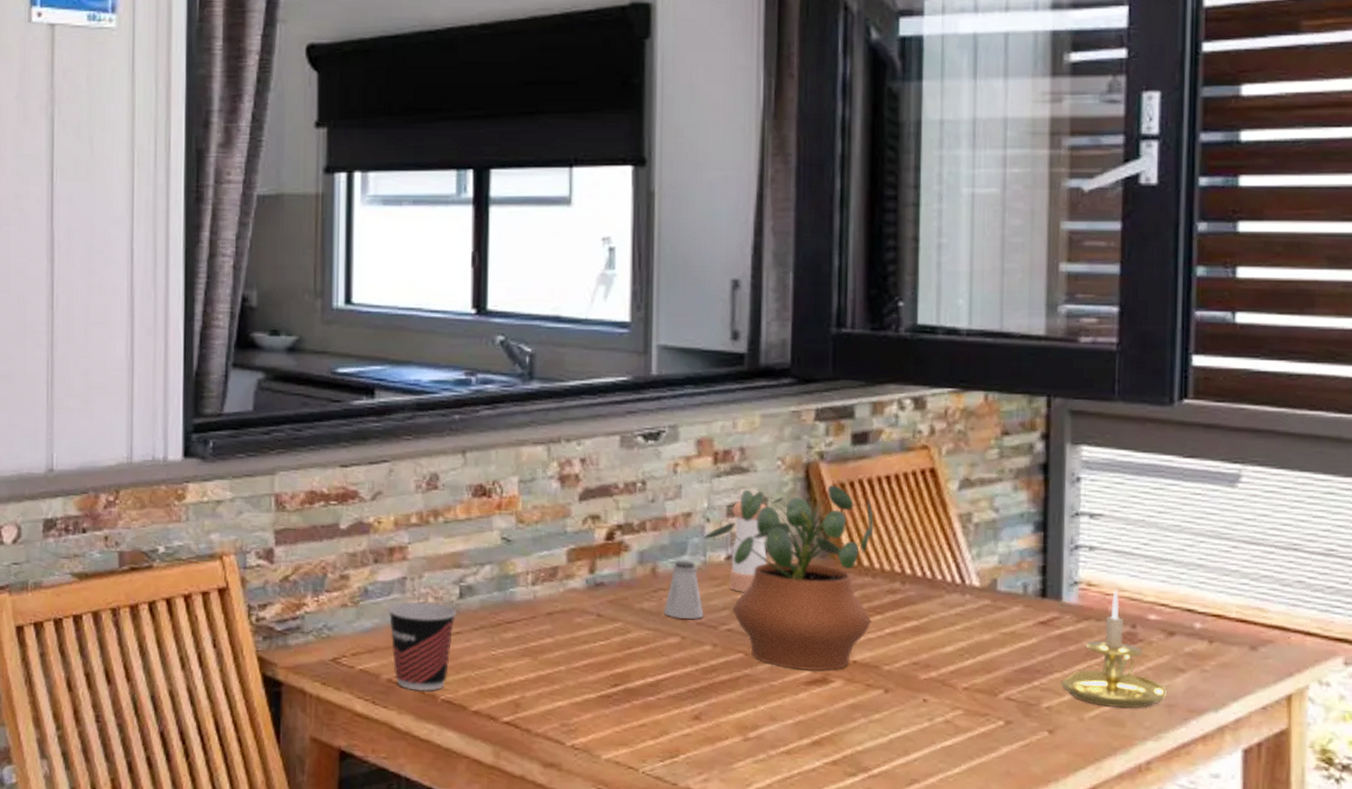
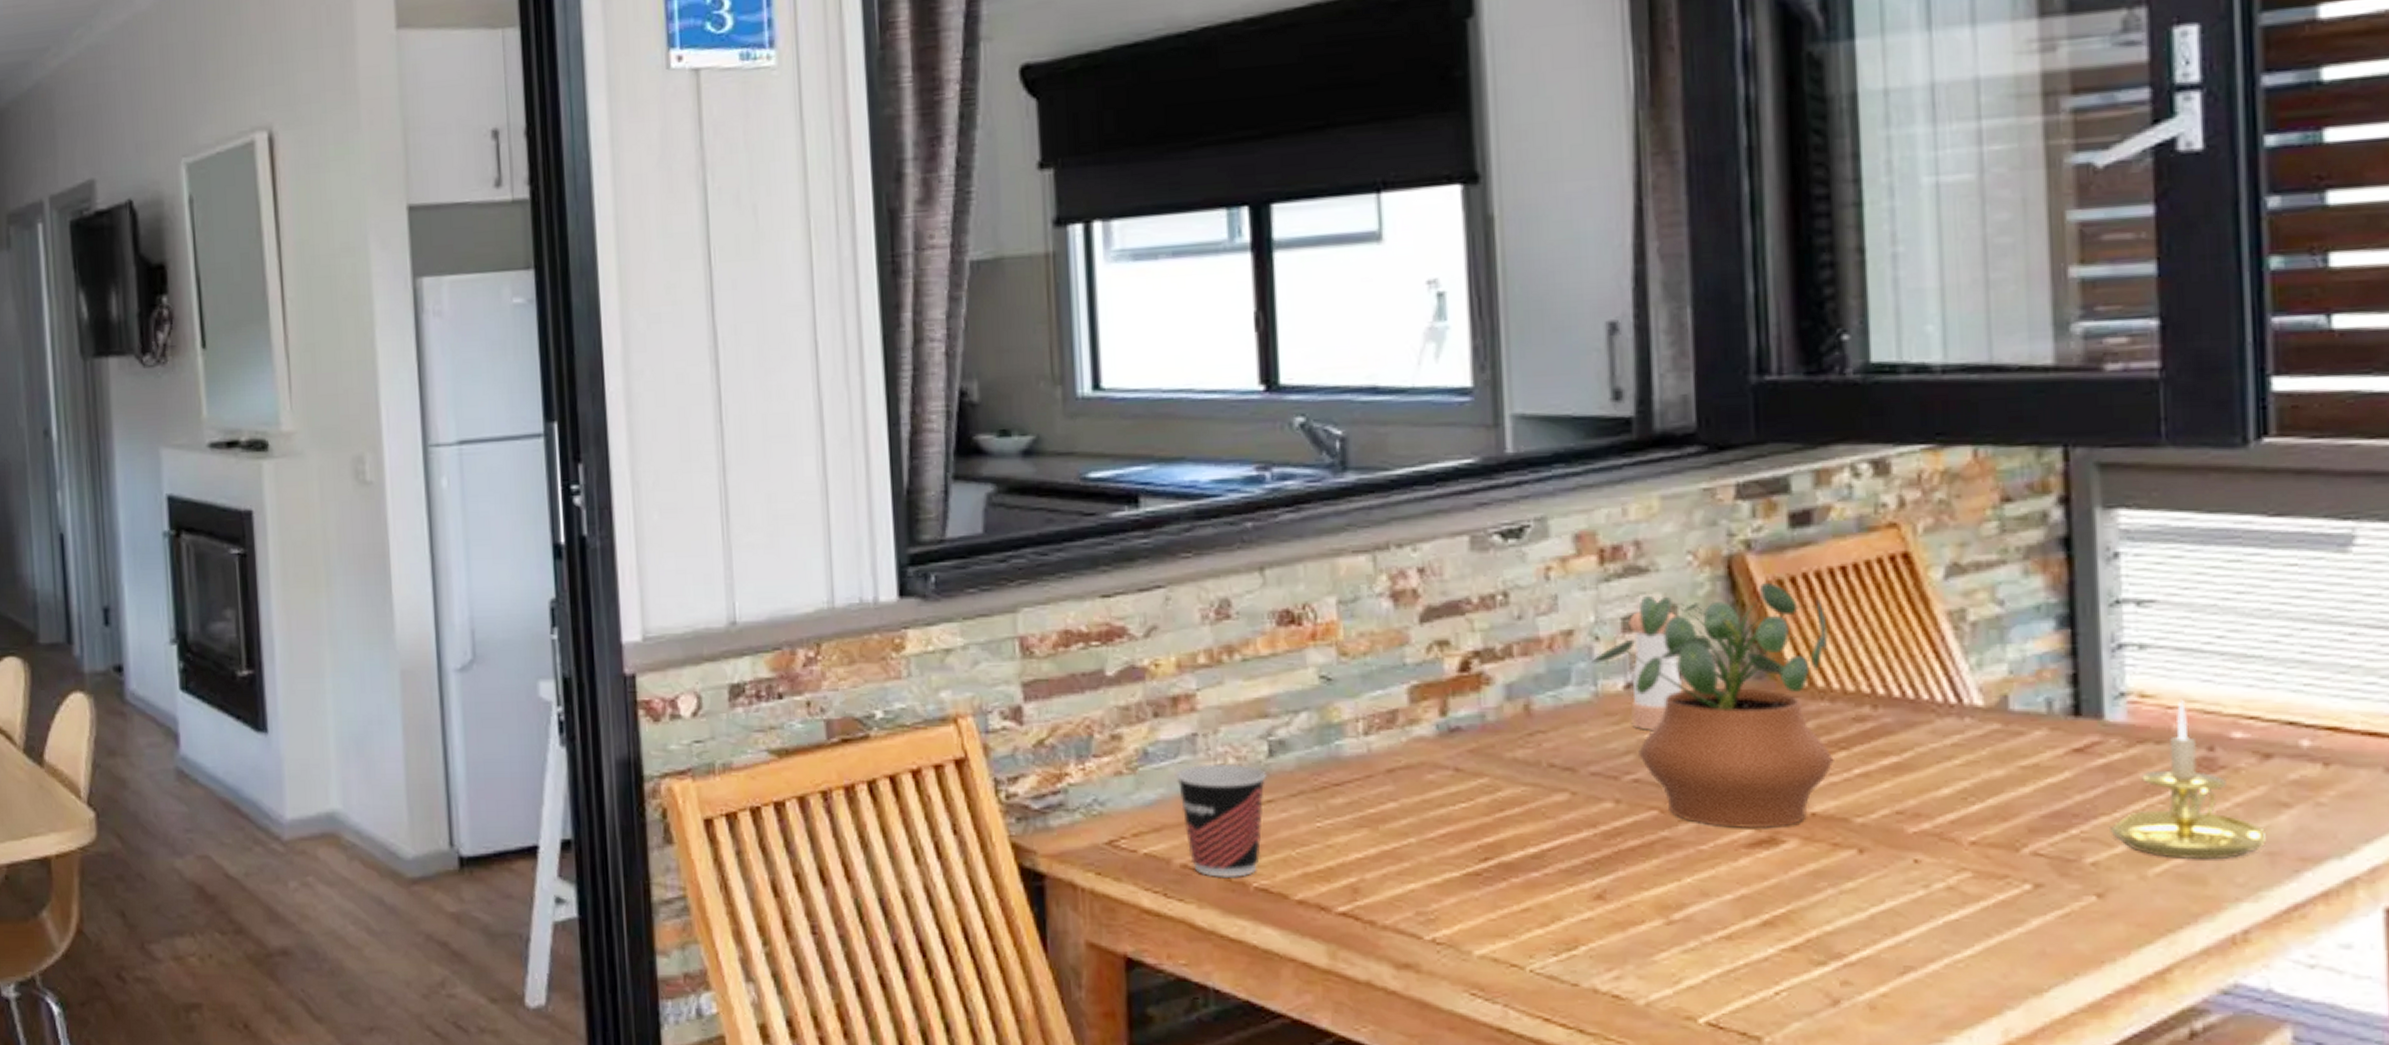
saltshaker: present [664,560,704,620] -> none [1544,693,1600,770]

